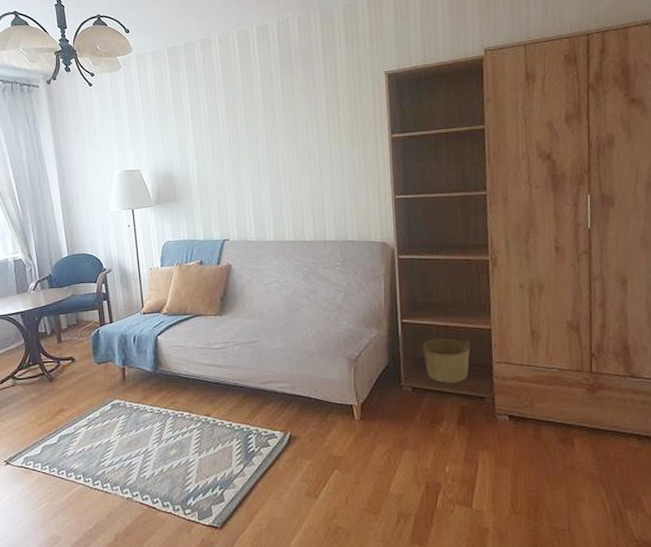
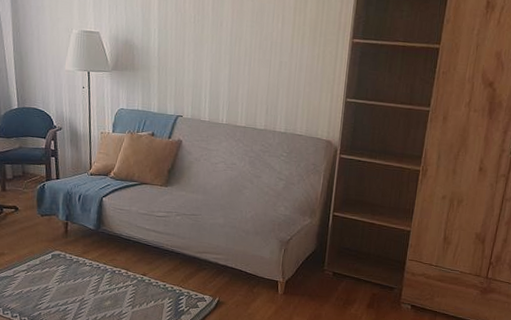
basket: present [422,337,471,384] -> none [348,232,391,274]

